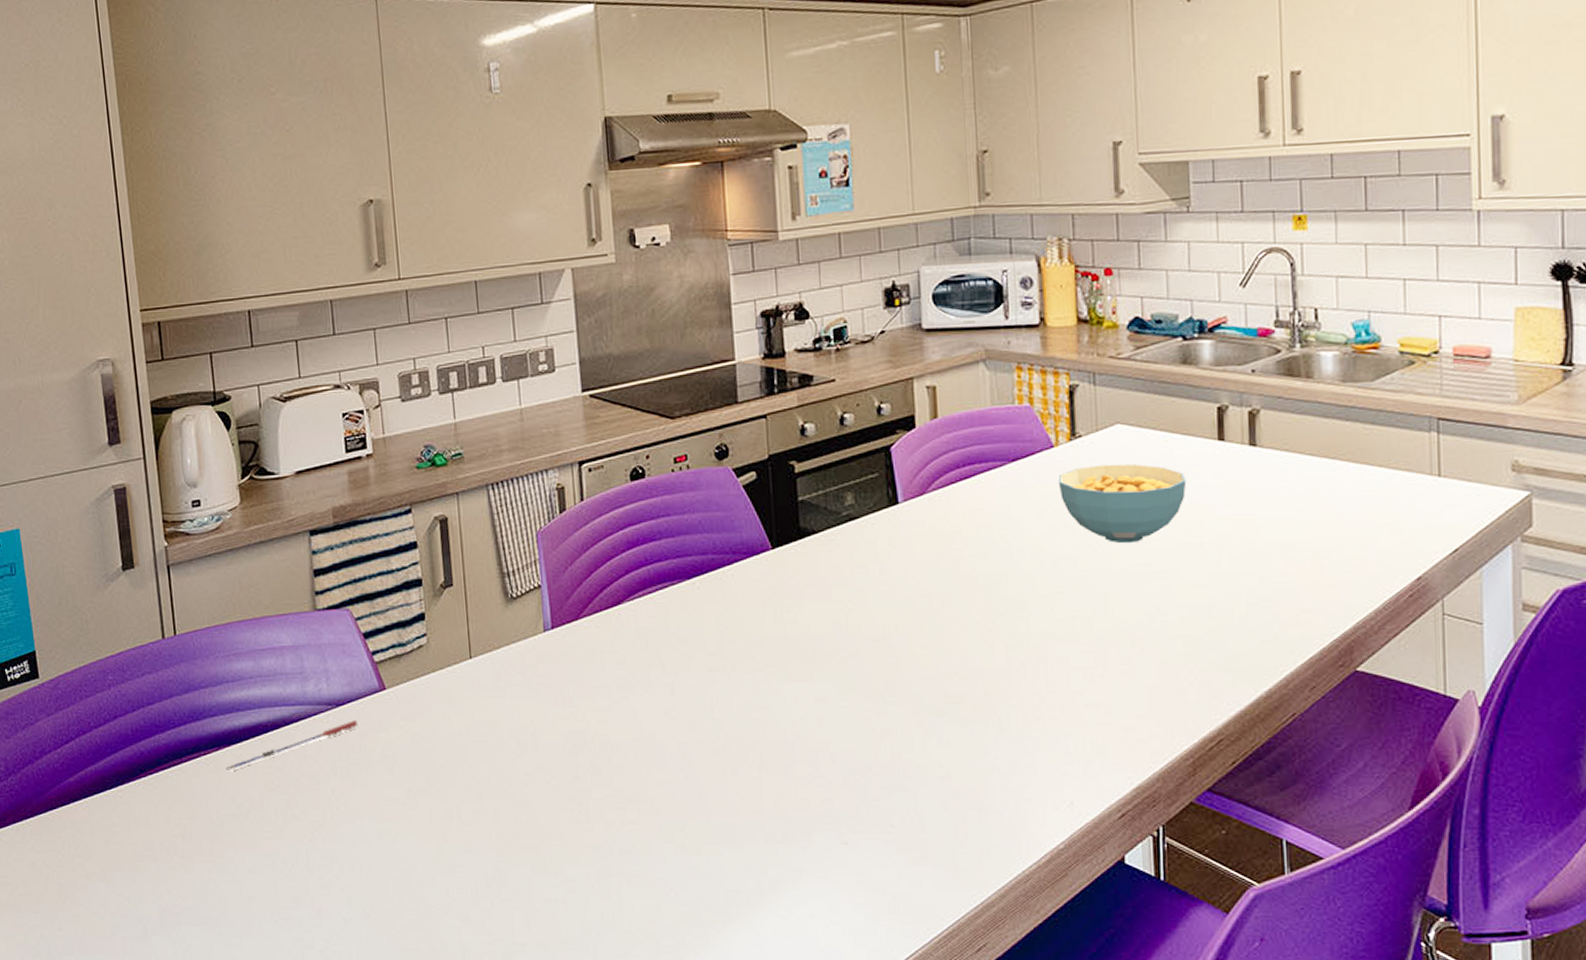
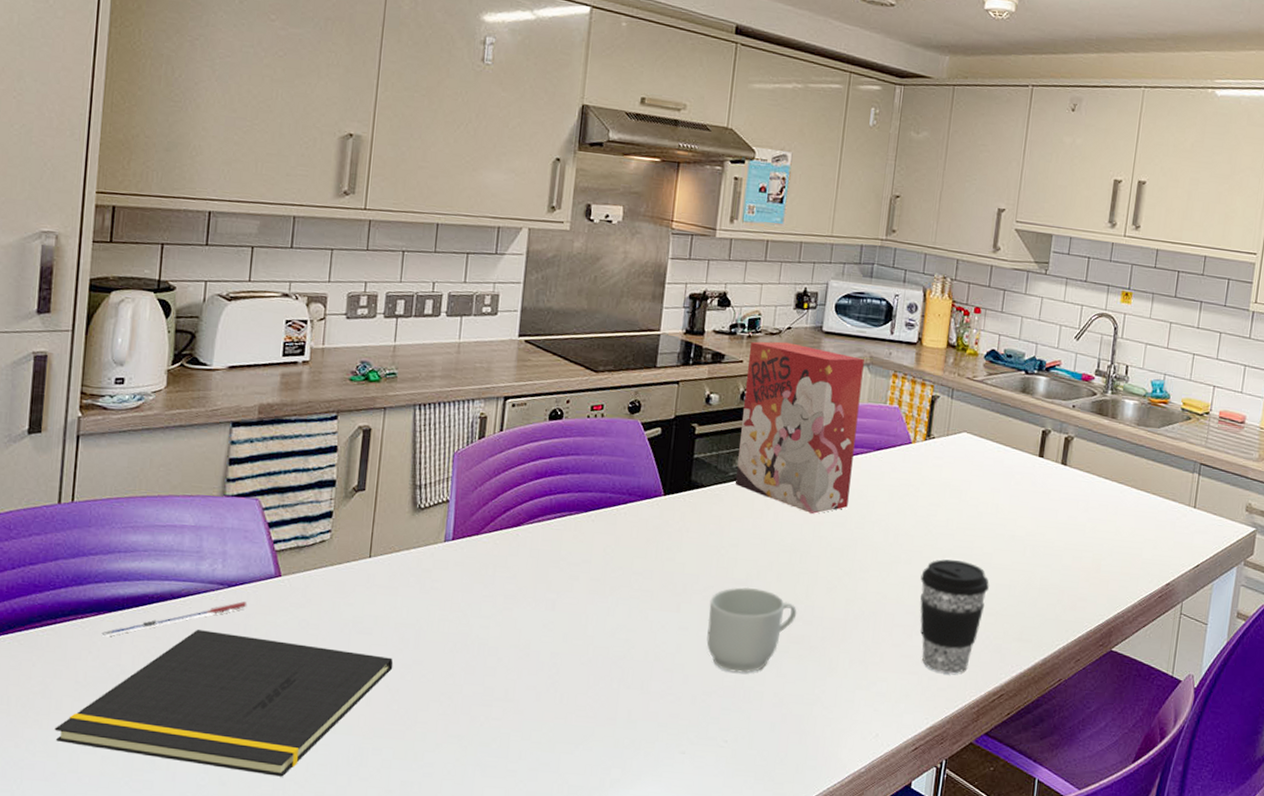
notepad: none [200,755,515,904] -> present [54,630,394,777]
cereal box: none [839,349,989,549] -> present [735,341,865,515]
mug: none [845,643,950,745] -> present [706,587,797,673]
cereal bowl: present [1058,464,1187,544] -> none [910,462,1010,529]
coffee cup: none [1093,582,1182,722] -> present [920,559,989,674]

